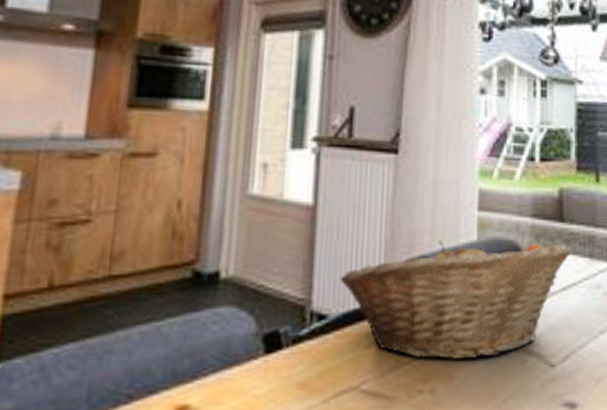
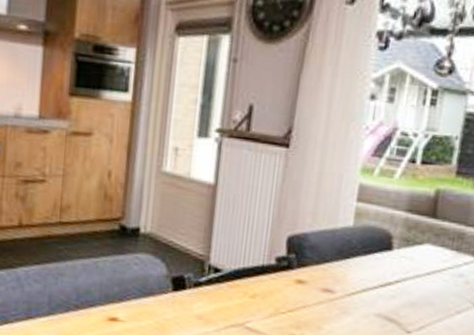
fruit basket: present [341,239,572,361] -> none [234,221,441,319]

